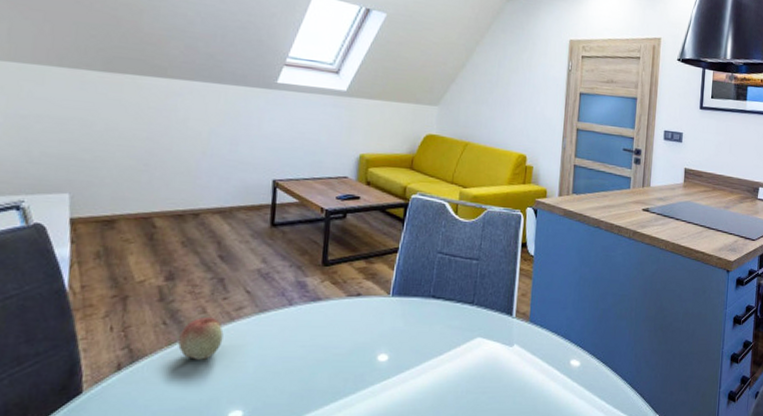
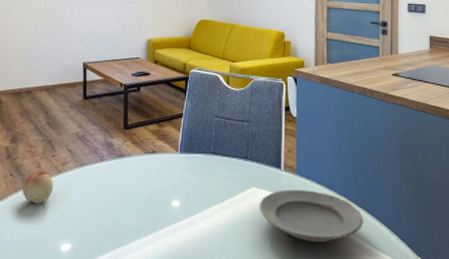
plate: none [483,339,602,402] -> present [259,189,364,243]

